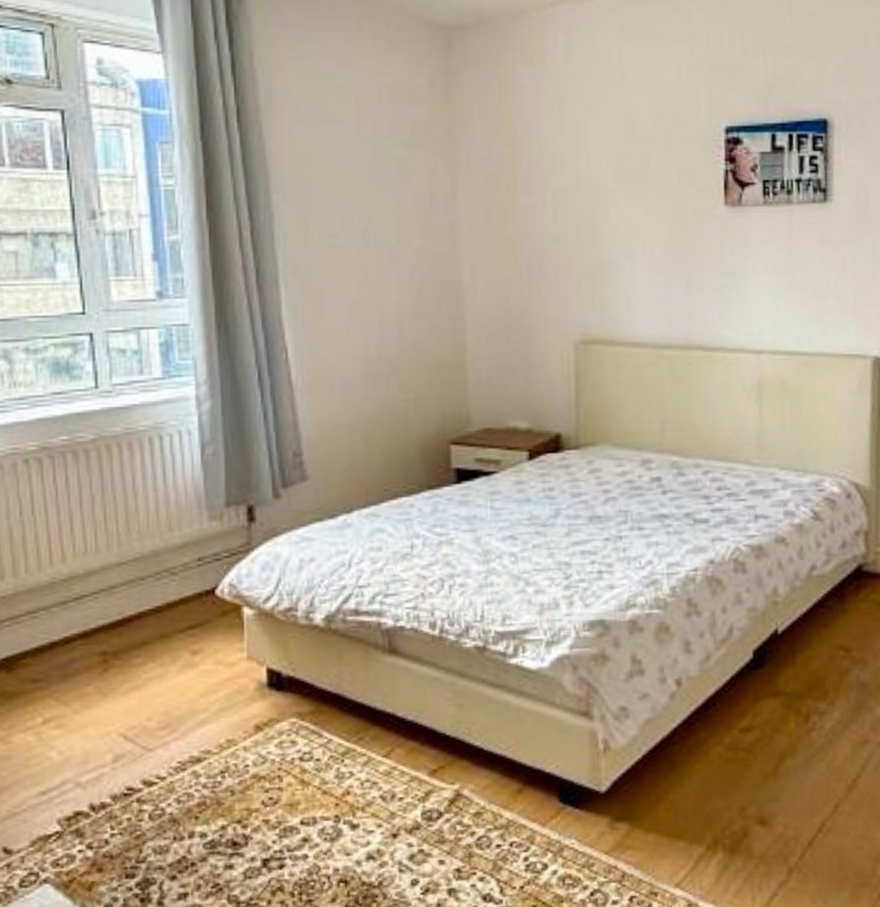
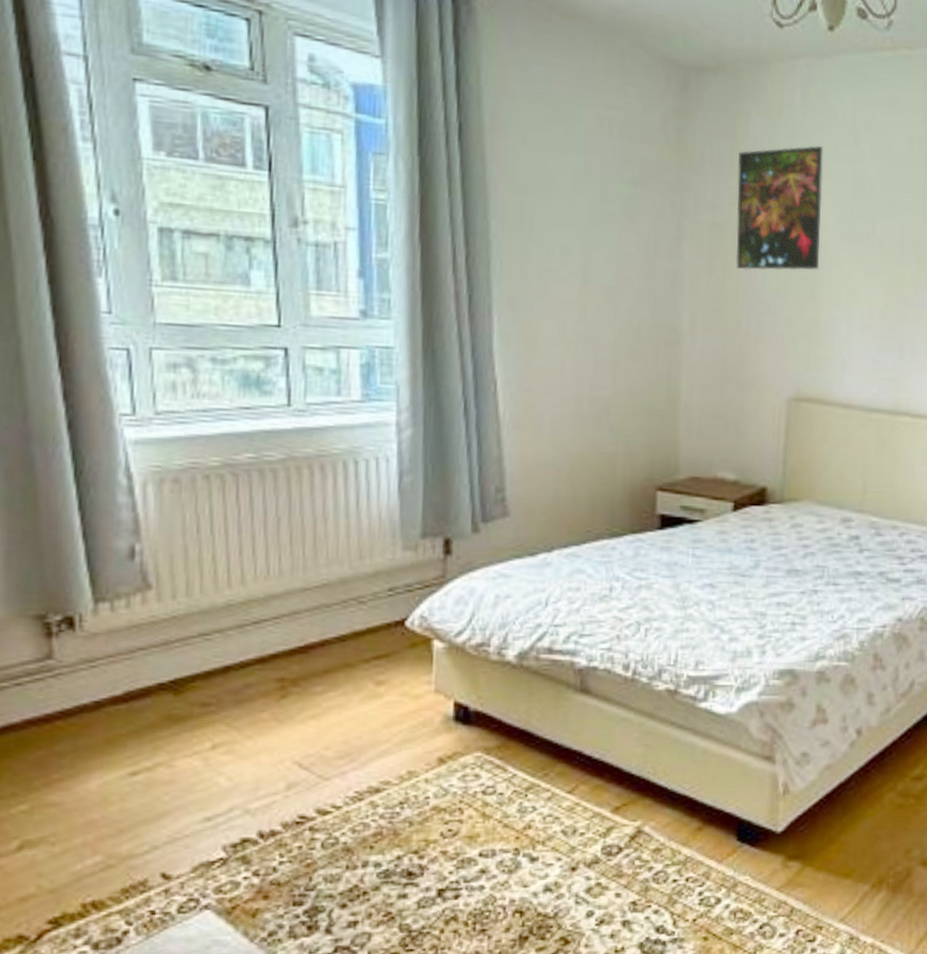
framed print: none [505,88,597,218] -> present [735,145,823,271]

